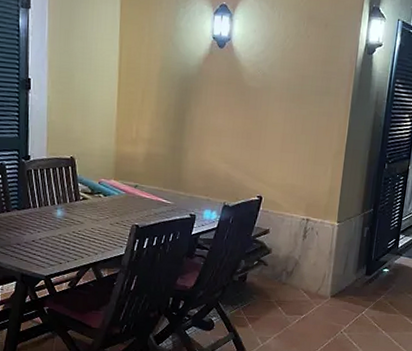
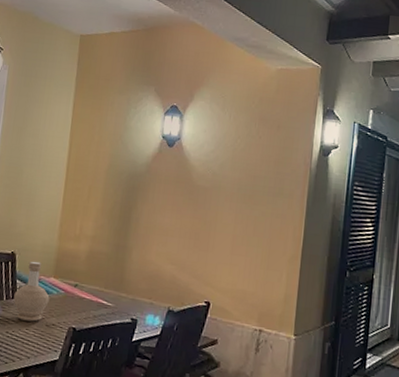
bottle: none [76,165,112,222] -> present [13,261,50,322]

